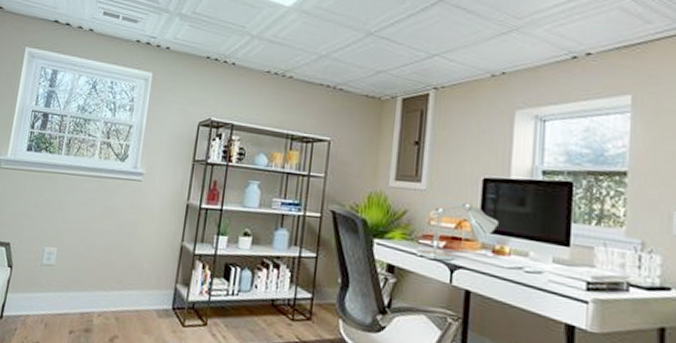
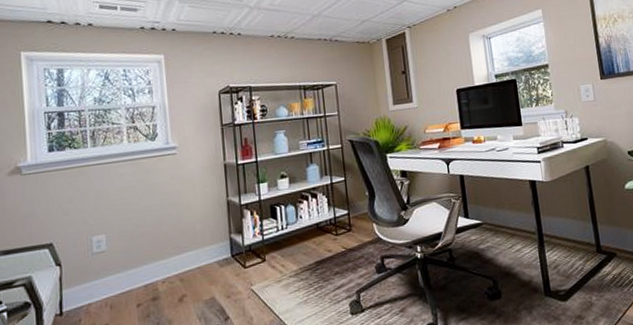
desk lamp: present [416,203,498,261] -> none [419,110,473,160]

